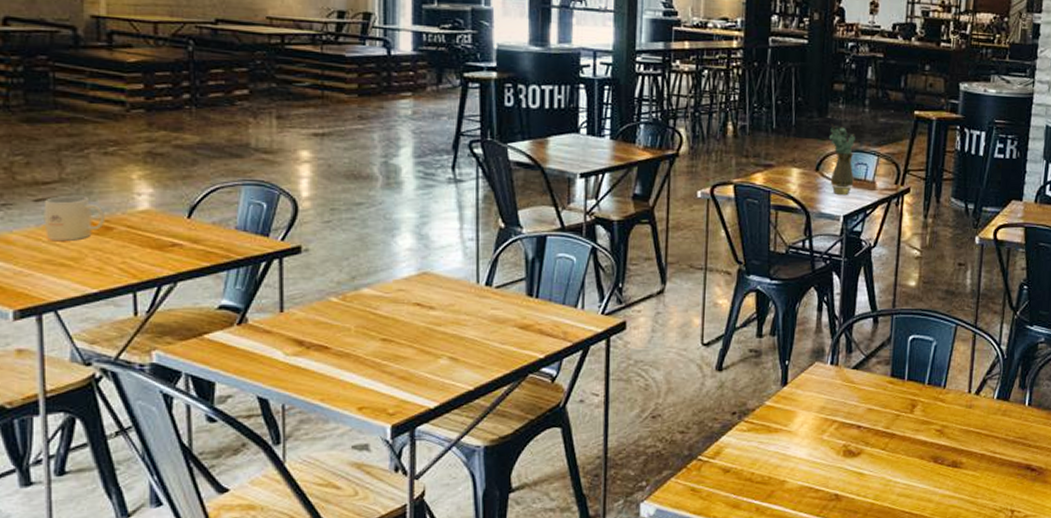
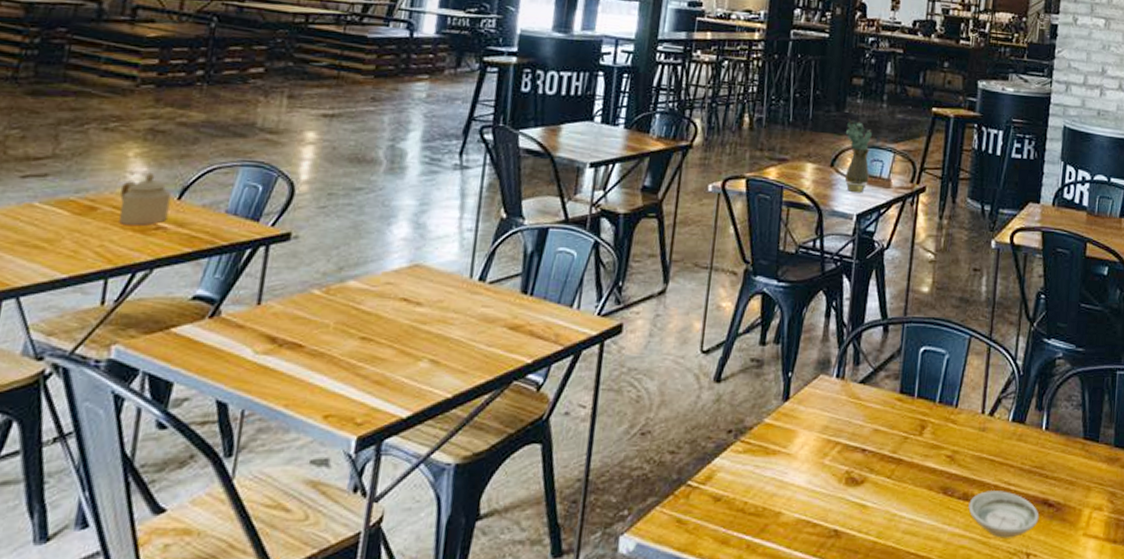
mug: present [43,195,106,241] -> none [24,171,93,221]
sugar bowl: none [131,193,181,244] -> present [119,172,172,227]
saucer: none [957,458,1023,498] -> present [968,491,1039,538]

